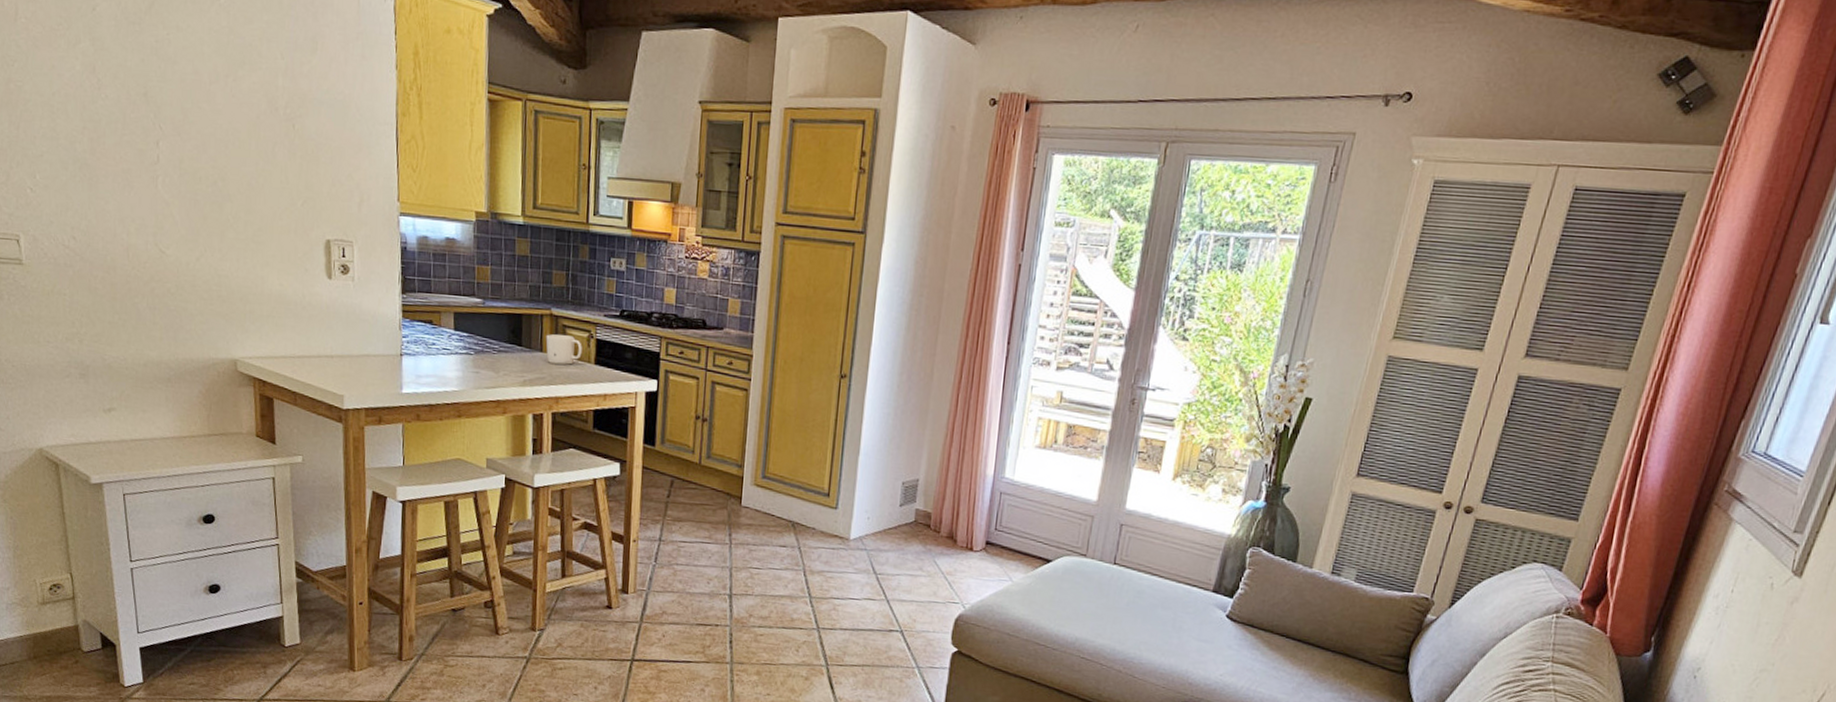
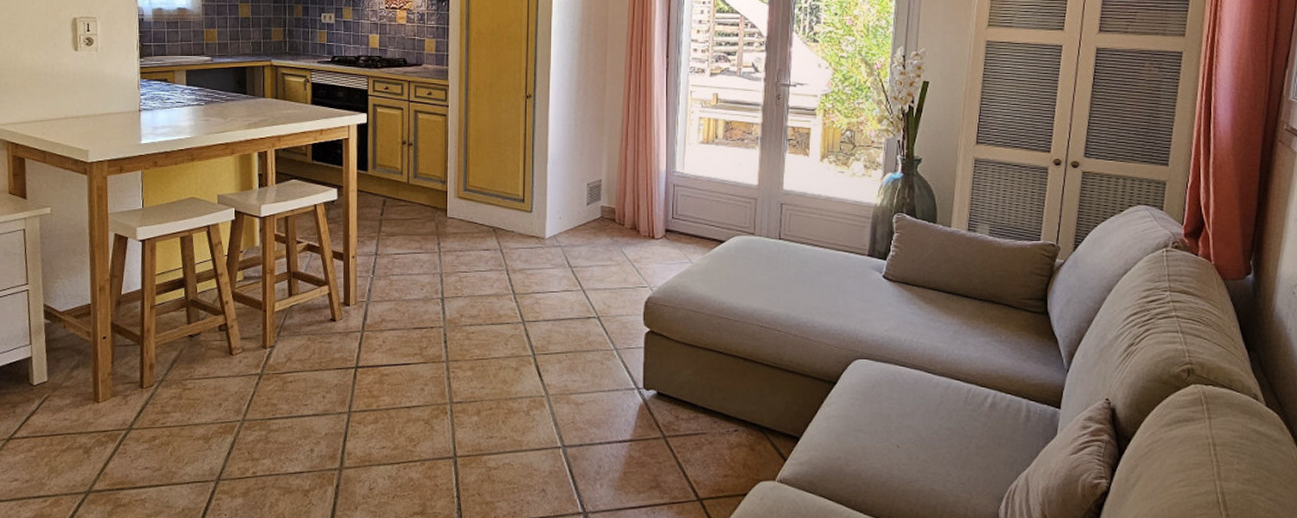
mug: present [545,334,582,365] -> none [267,82,300,107]

